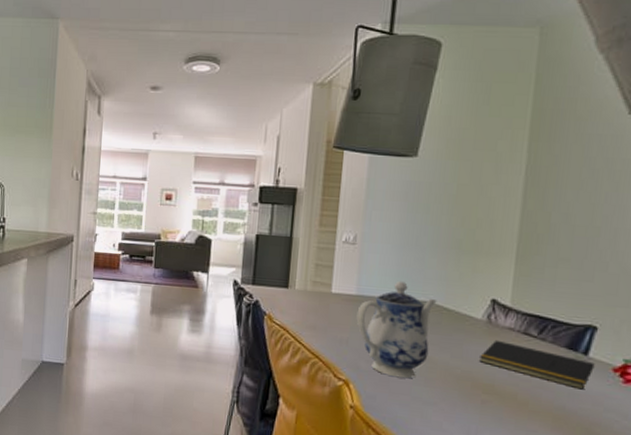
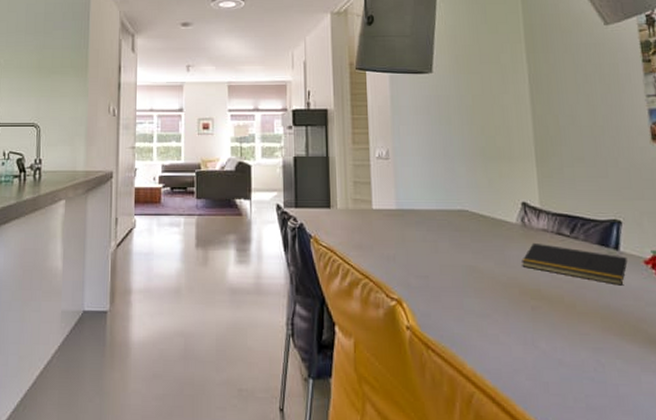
teapot: present [356,280,437,379] -> none [399,191,474,291]

